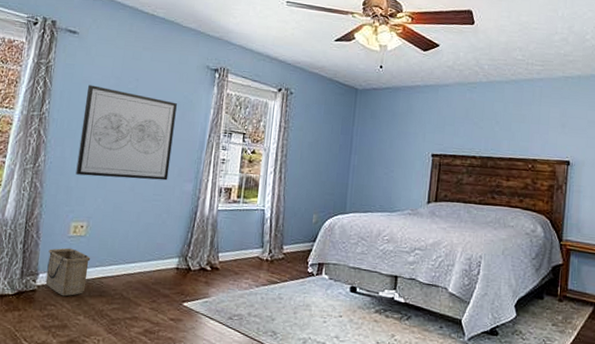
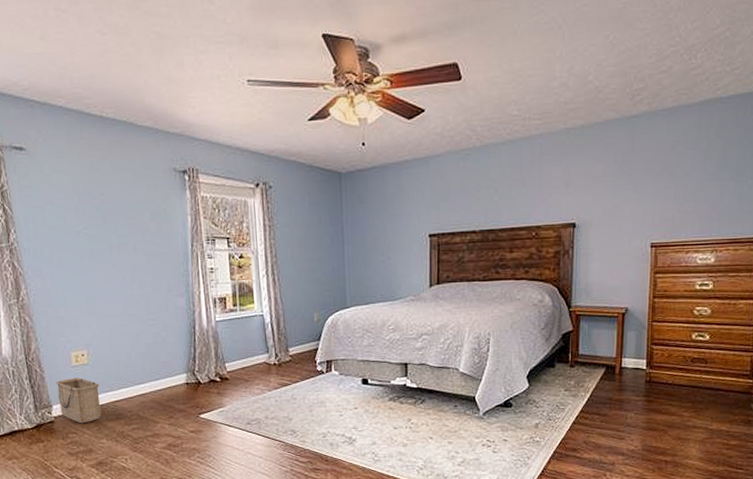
wall art: present [75,85,177,181] -> none [51,206,158,304]

